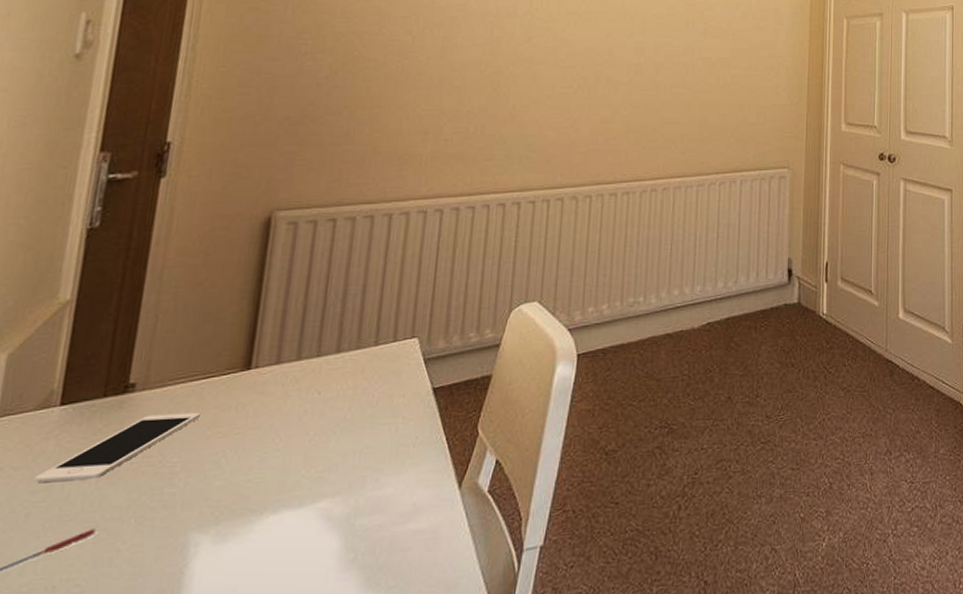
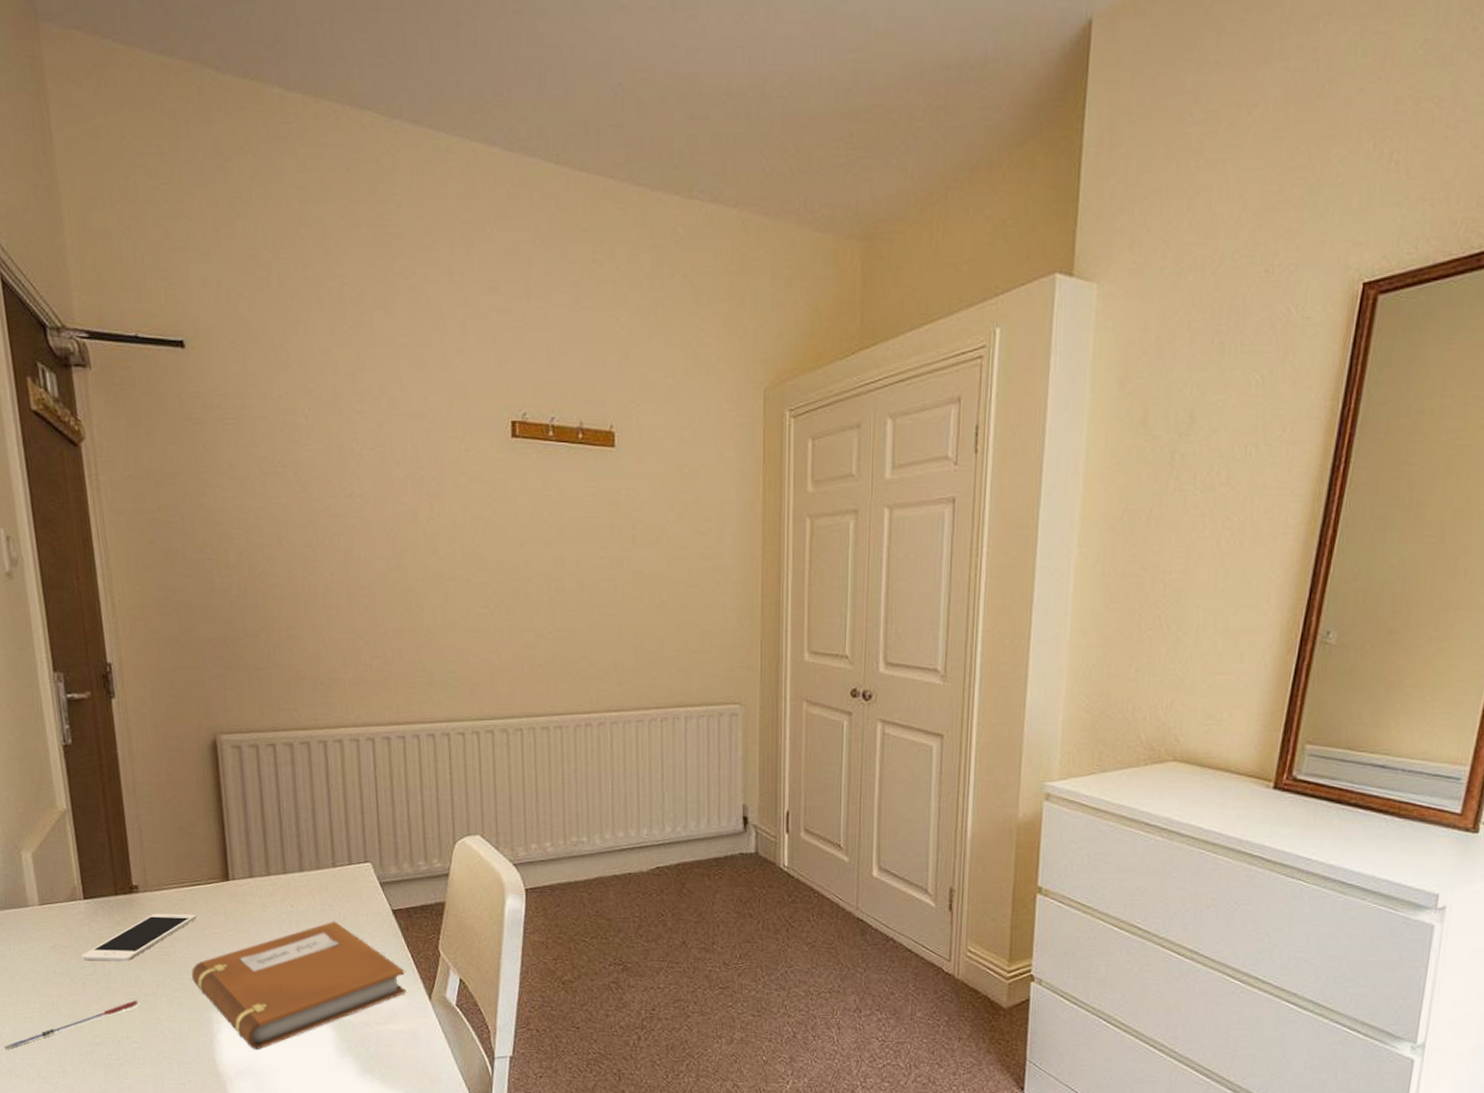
notebook: none [175,406,437,576] -> present [191,921,407,1049]

